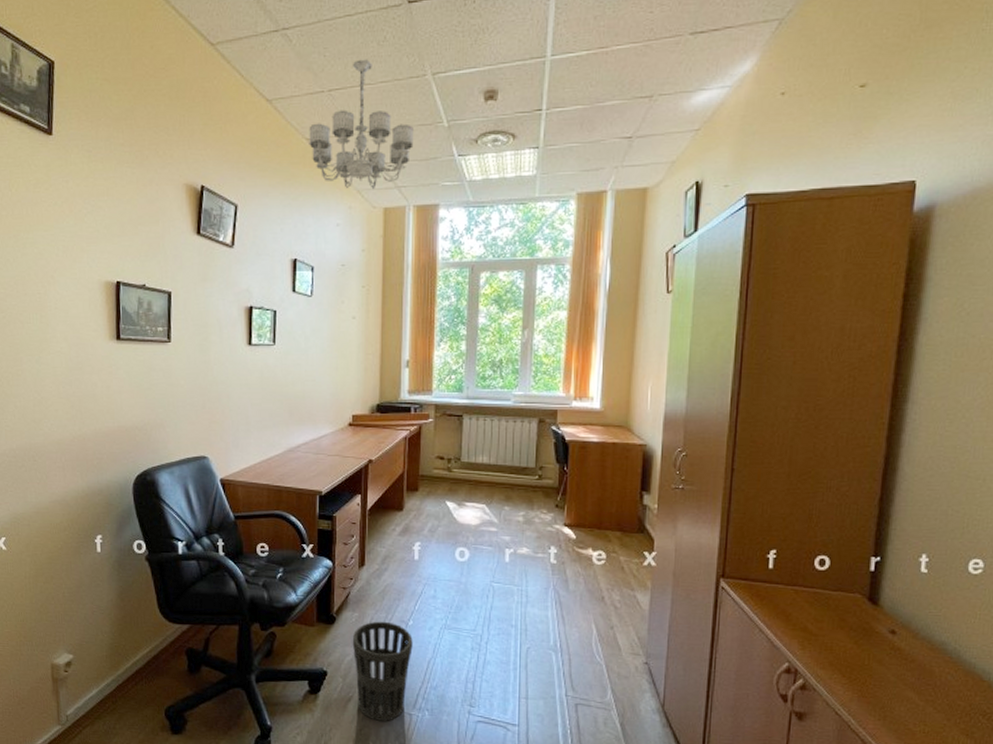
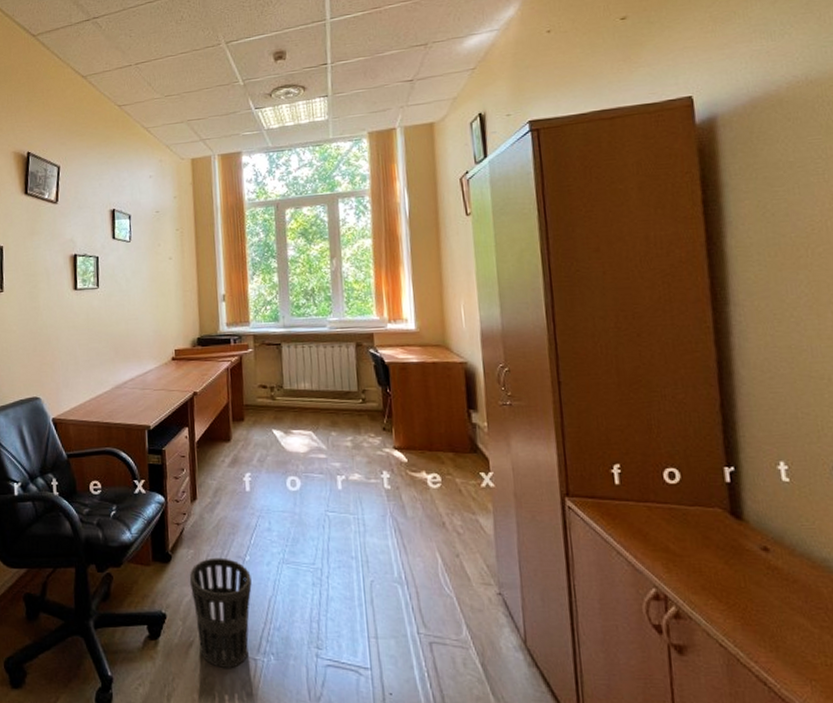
chandelier: present [309,59,414,190] -> none [120,36,214,144]

